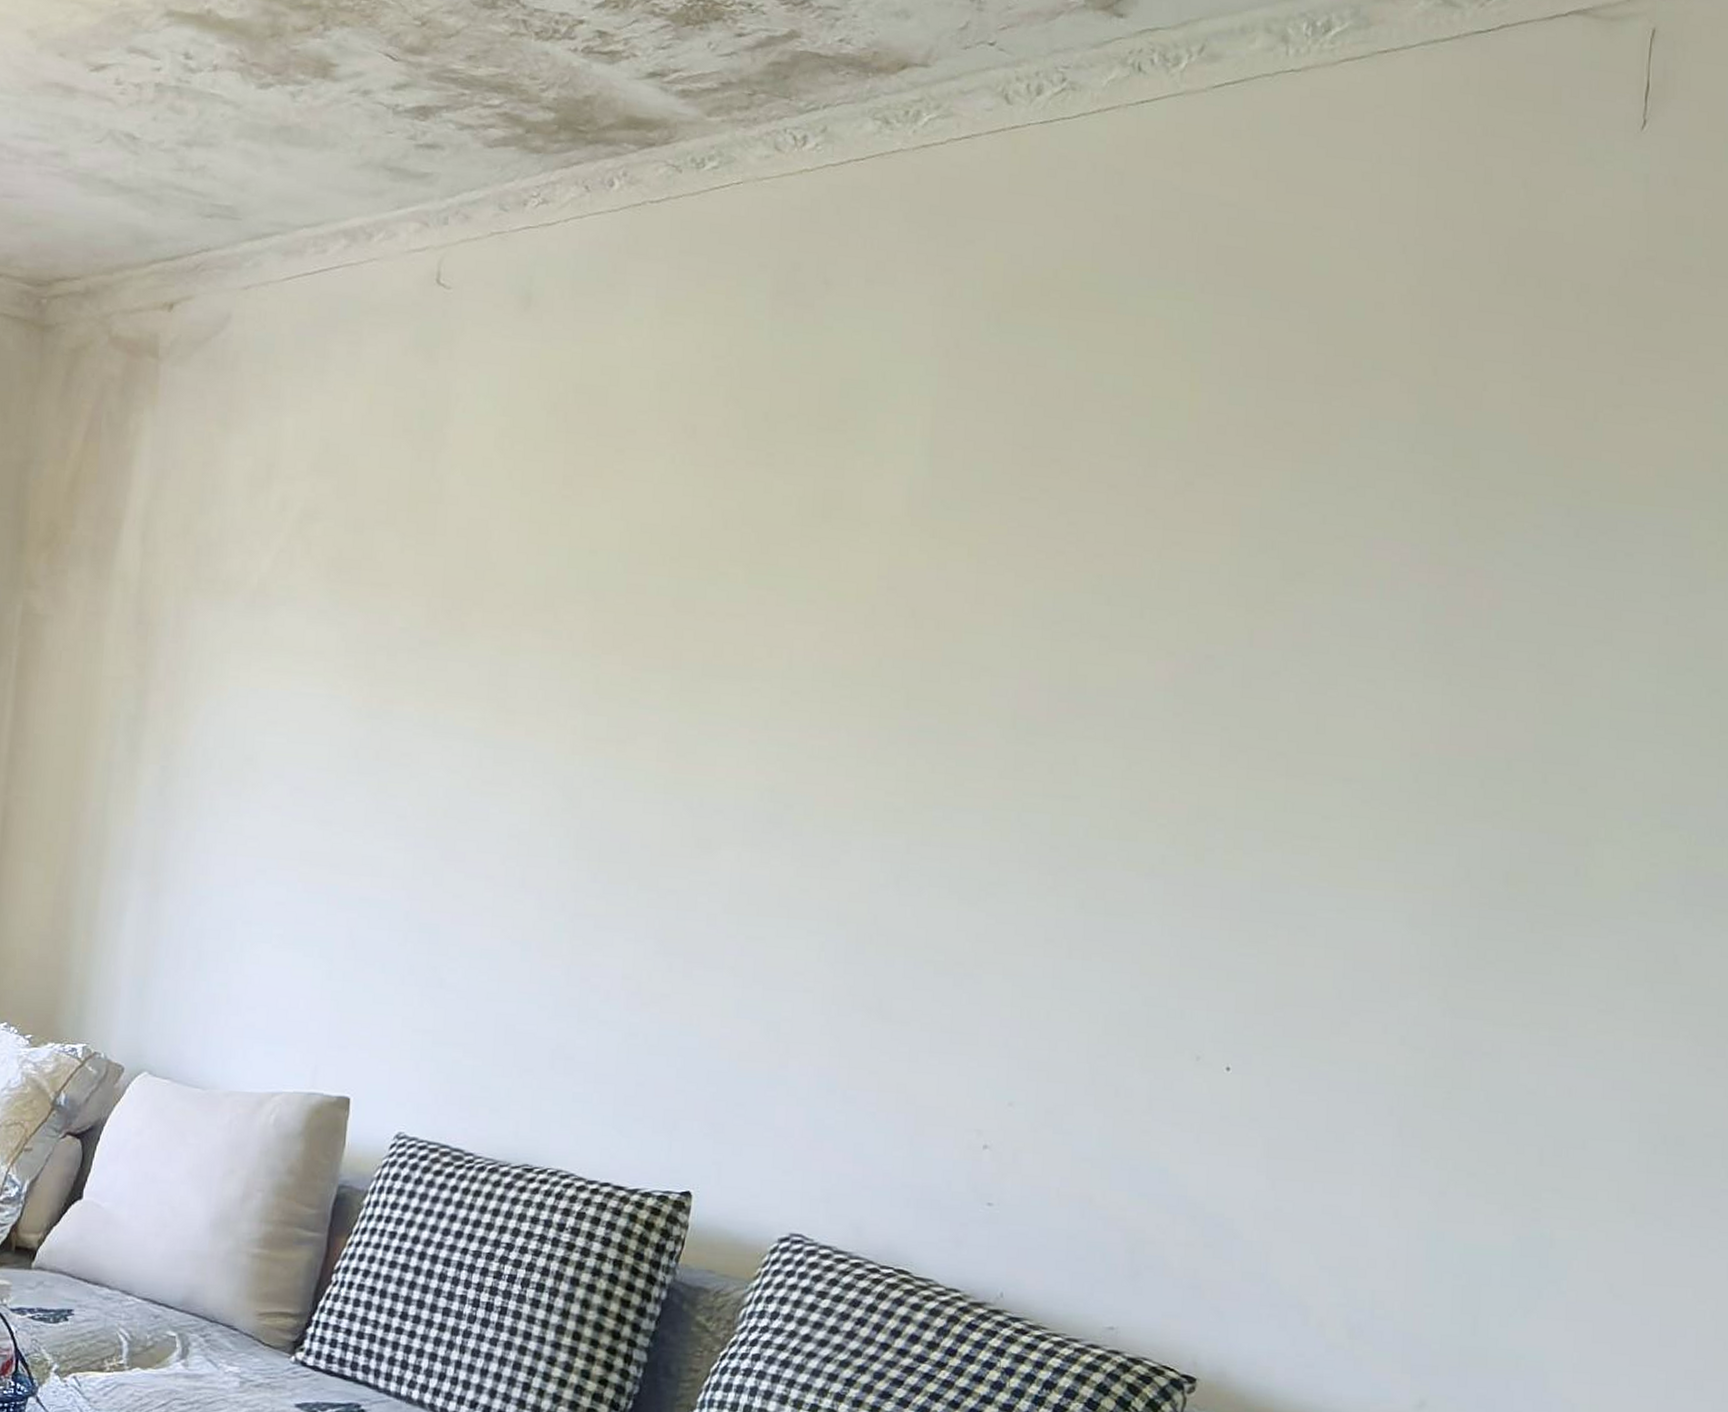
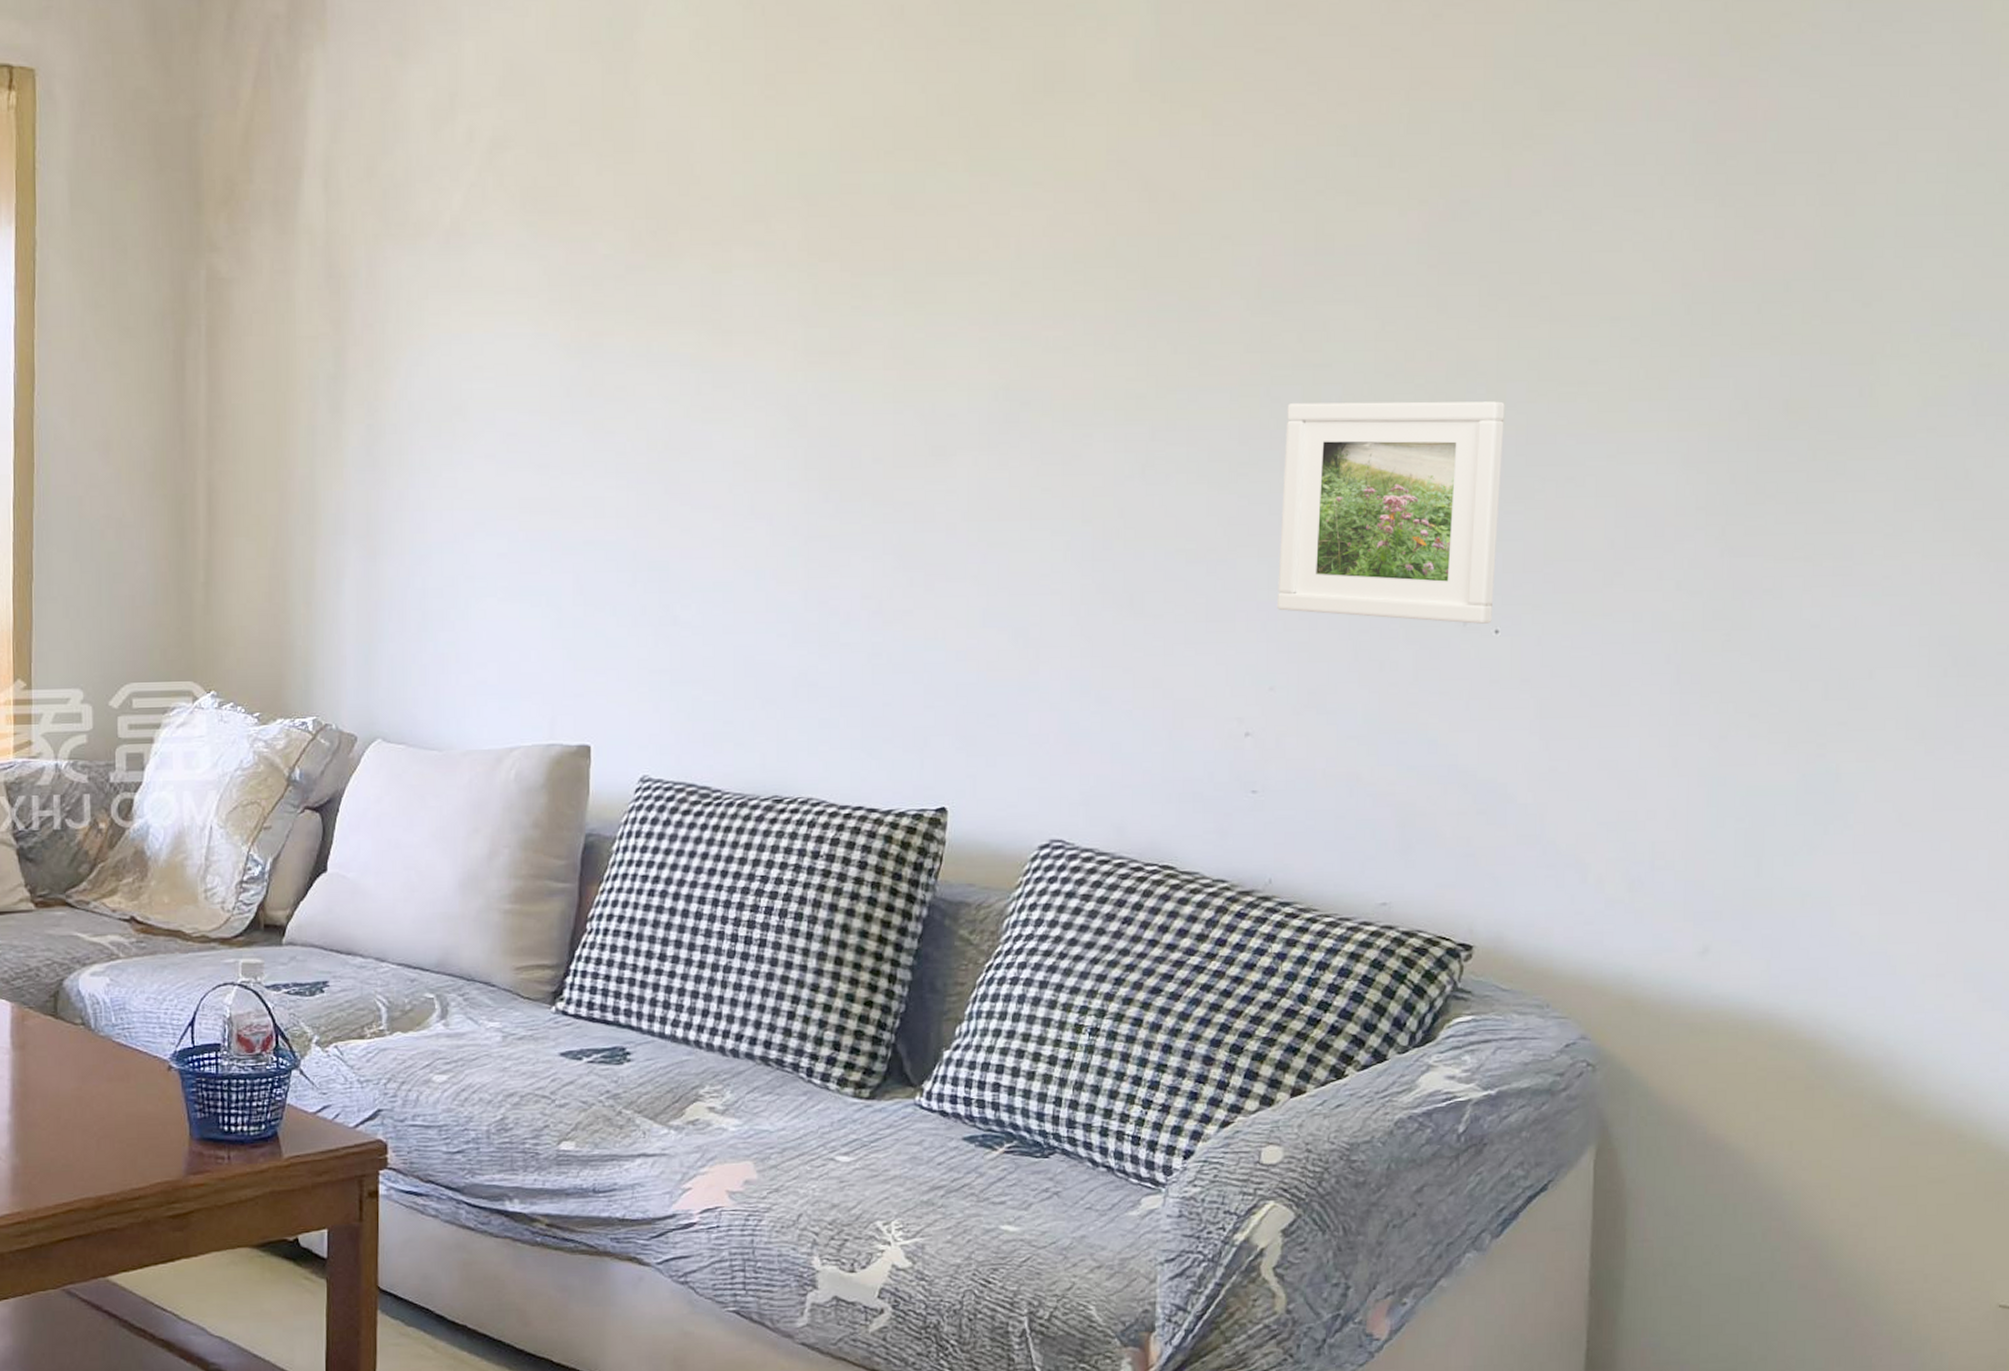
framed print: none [1018,830,1242,1060] -> present [1276,401,1505,624]

